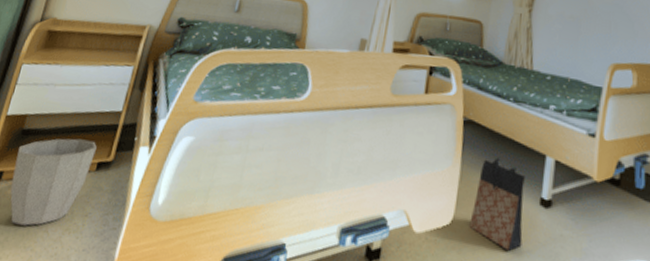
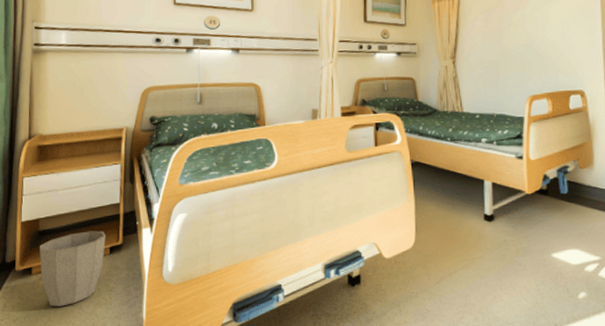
bag: present [469,157,525,251] -> none [429,188,474,259]

